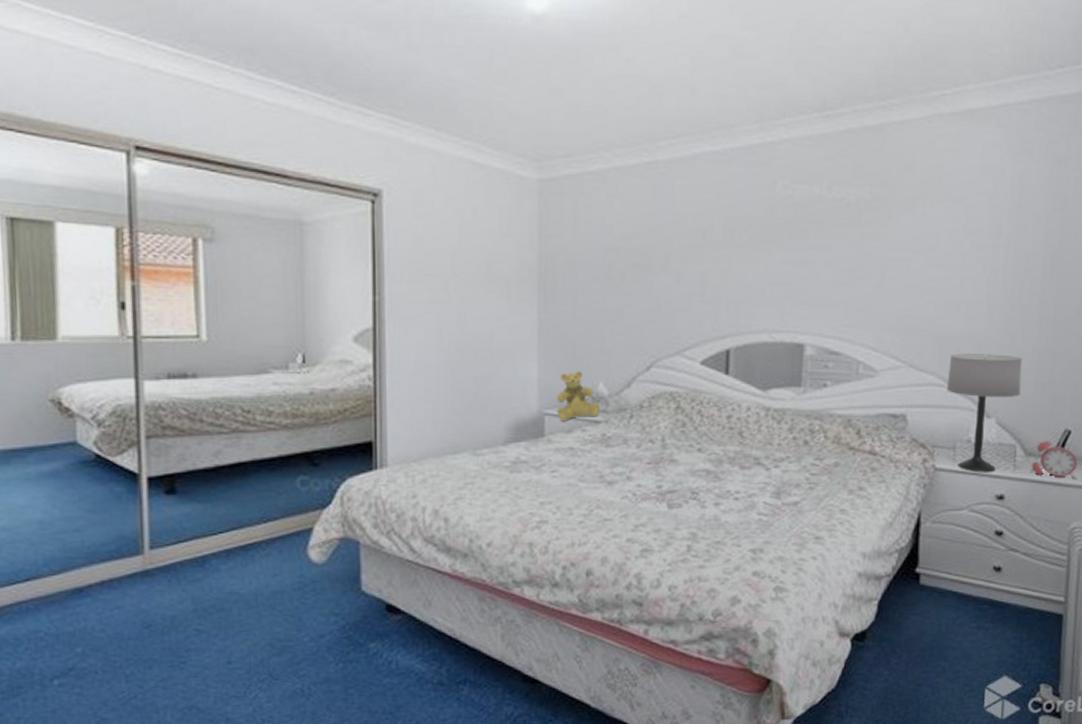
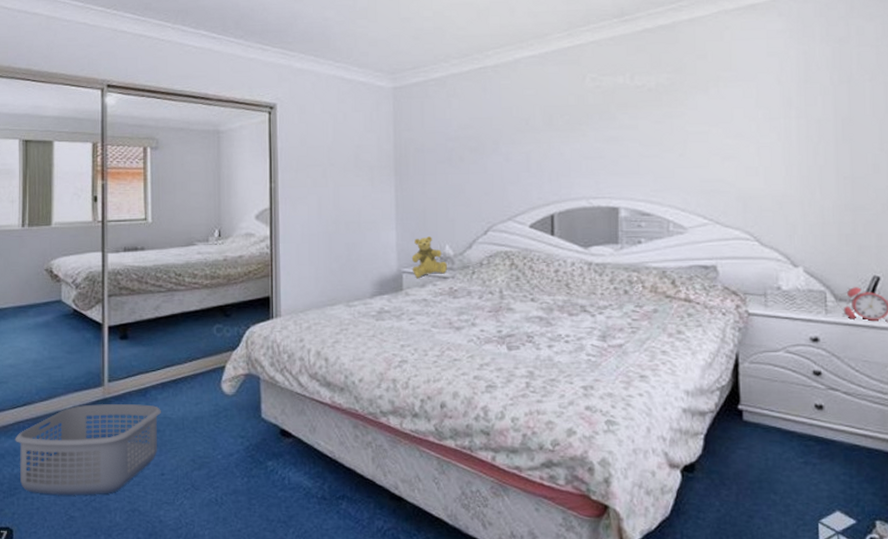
clothes hamper: none [15,577,227,693] -> present [15,404,162,495]
table lamp: present [946,354,1023,473] -> none [752,210,825,317]

